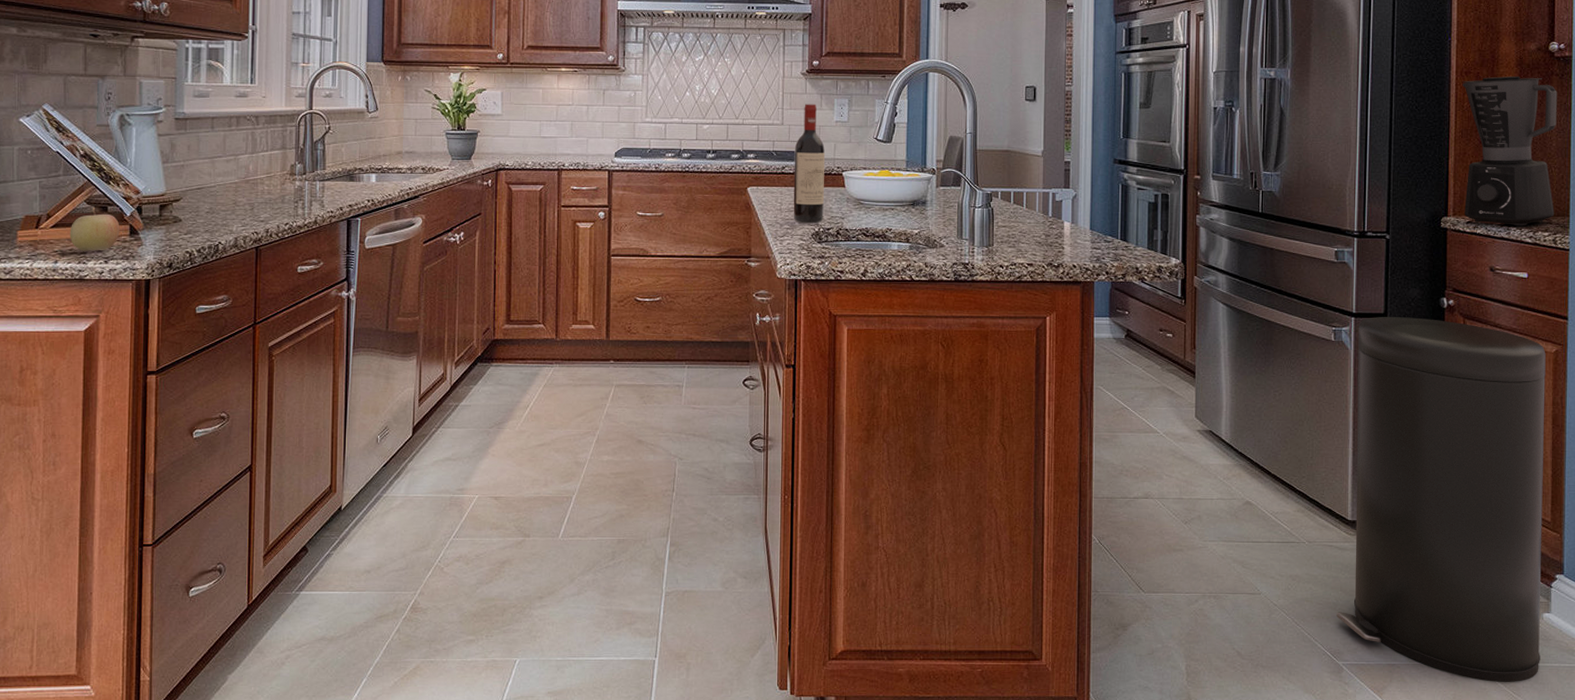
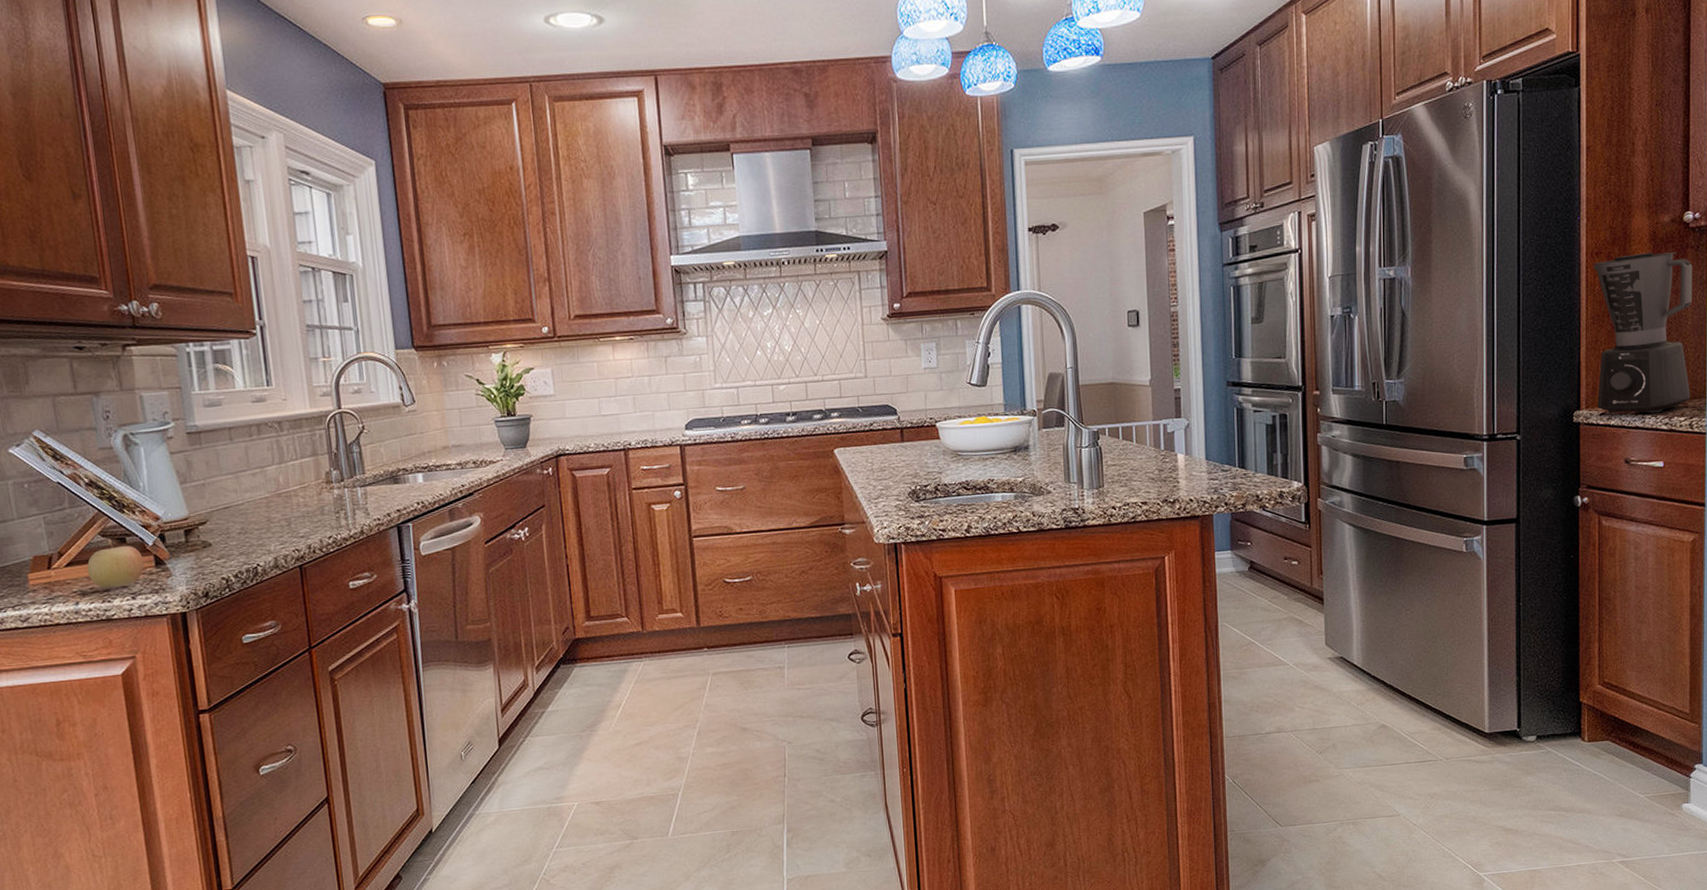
wine bottle: present [793,104,825,224] -> none [881,351,919,483]
pedal bin: present [1336,317,1546,683] -> none [1476,519,1683,877]

